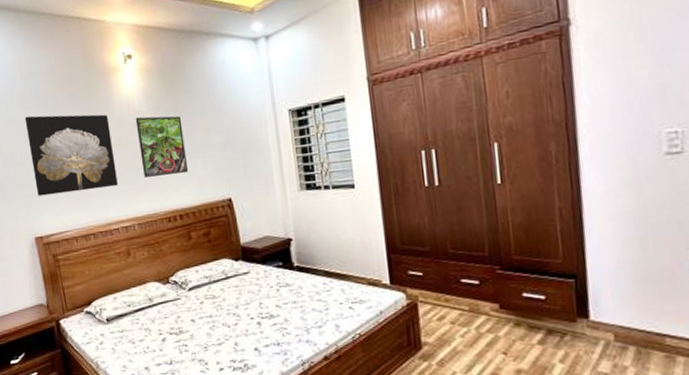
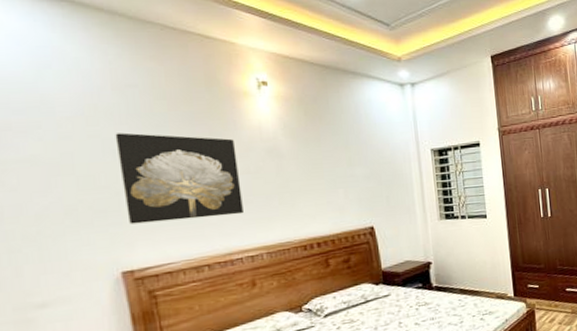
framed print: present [135,115,188,177] -> none [268,144,328,205]

